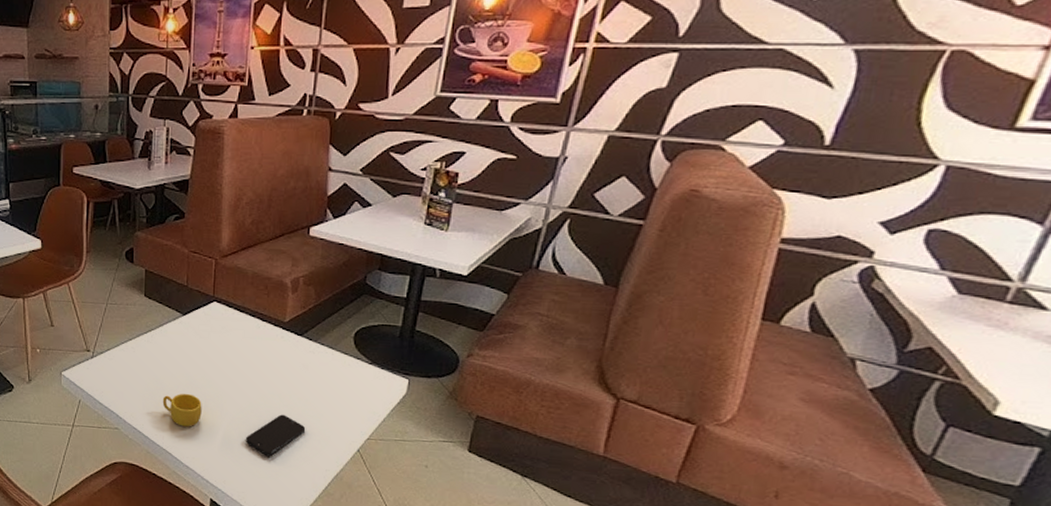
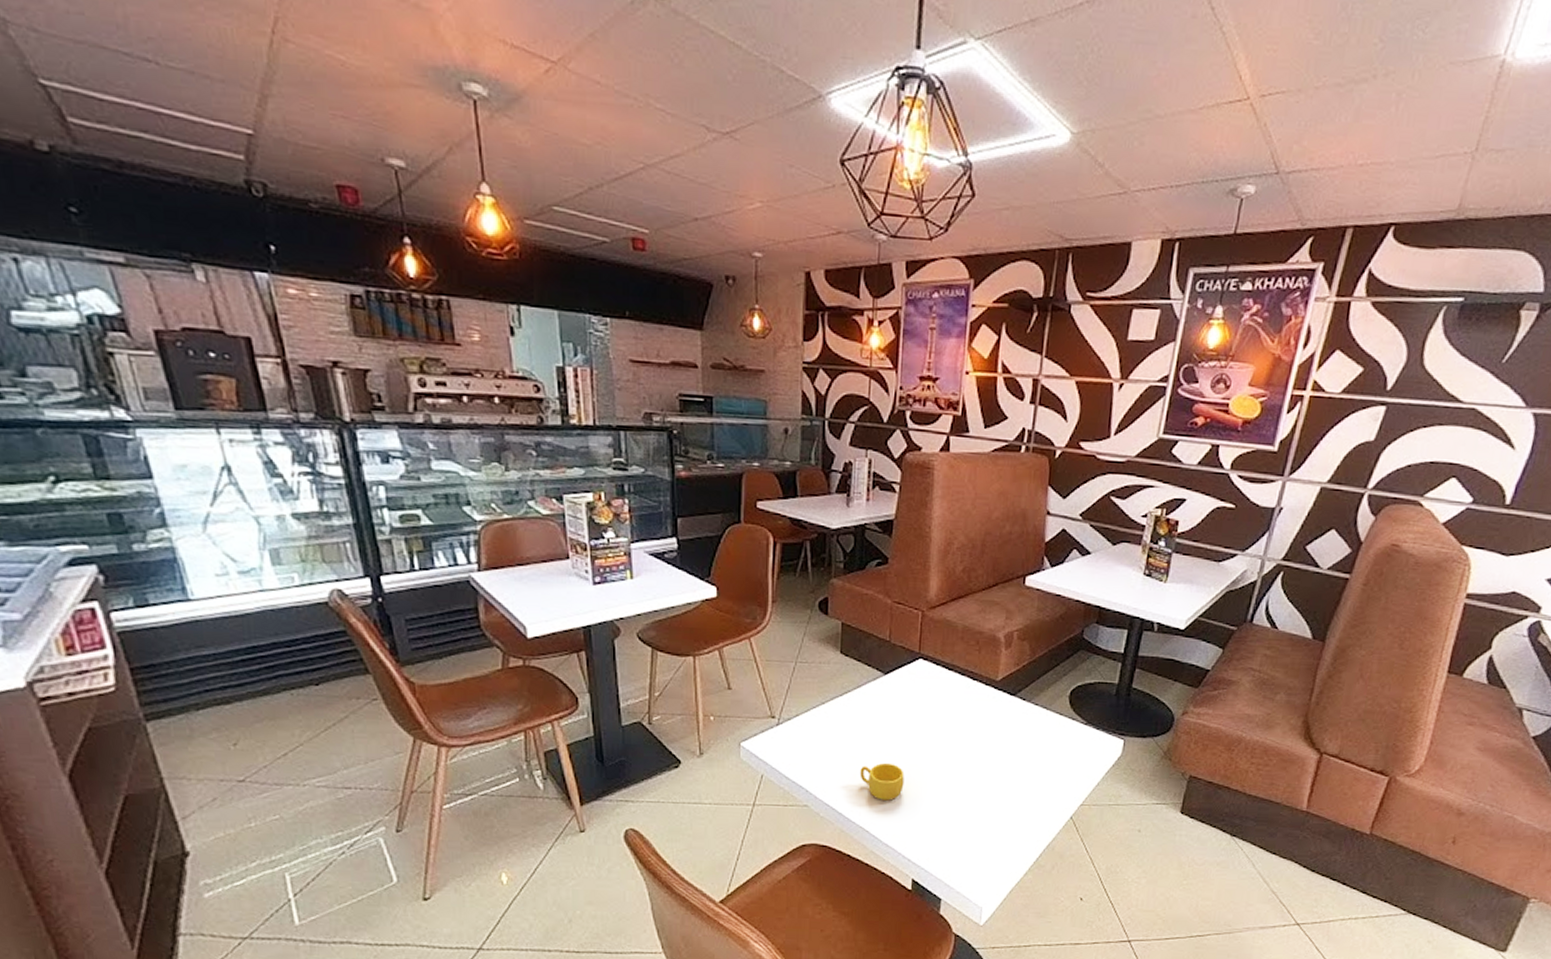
smartphone: present [245,414,306,457] -> none [951,782,1017,829]

